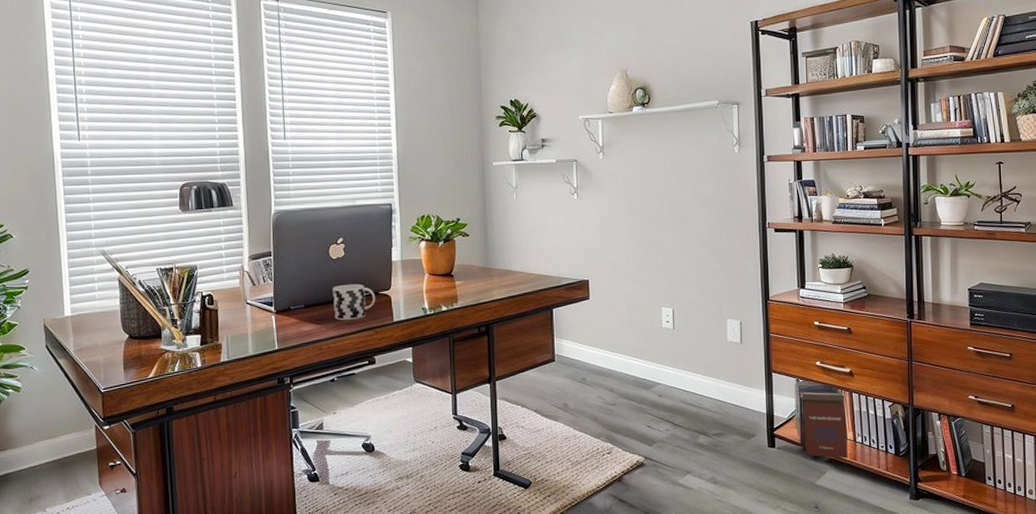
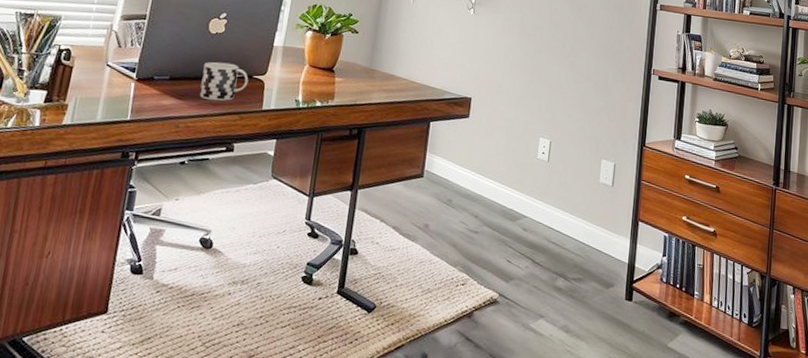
books: present [794,379,848,459] -> none [655,232,707,323]

